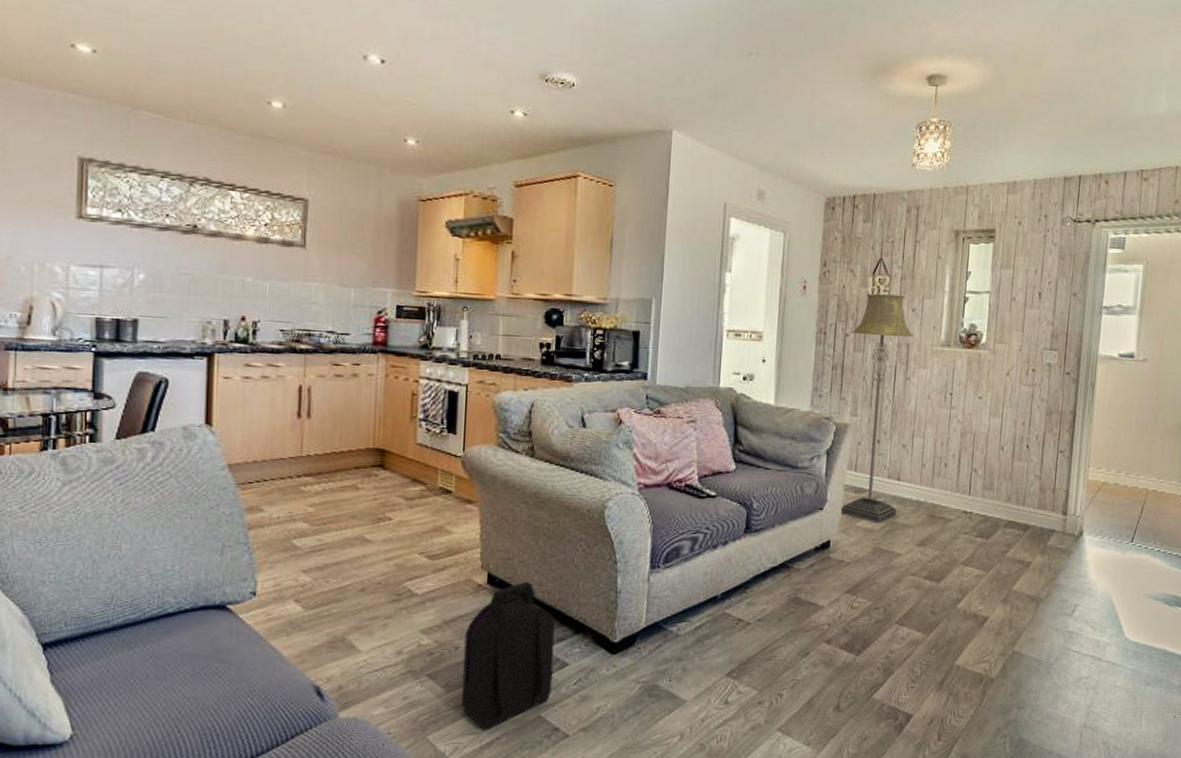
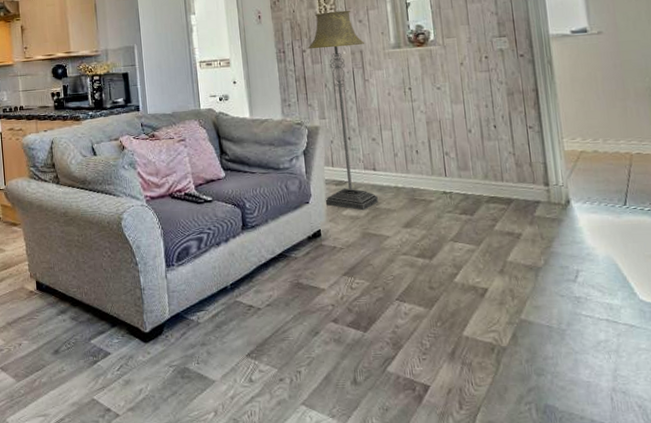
backpack: present [461,581,556,731] -> none [25,285,100,413]

